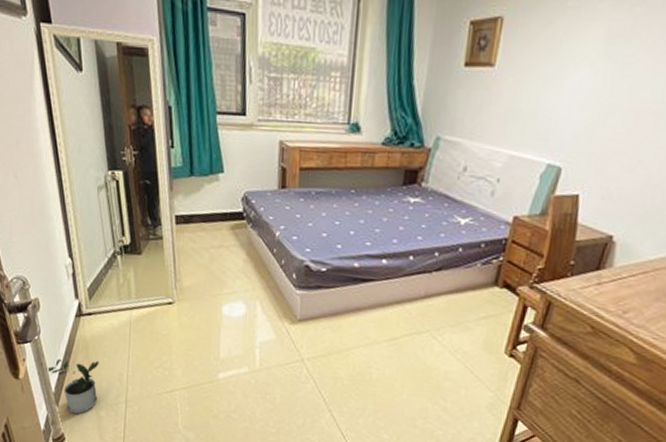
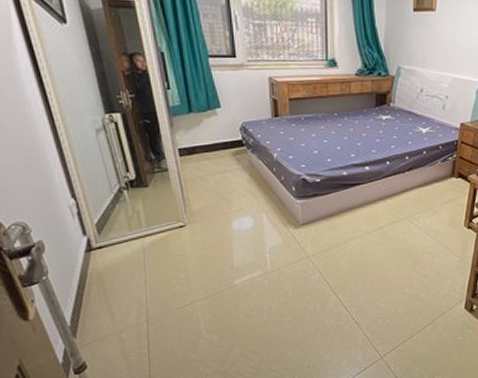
potted plant: present [46,358,99,414] -> none [59,288,118,342]

